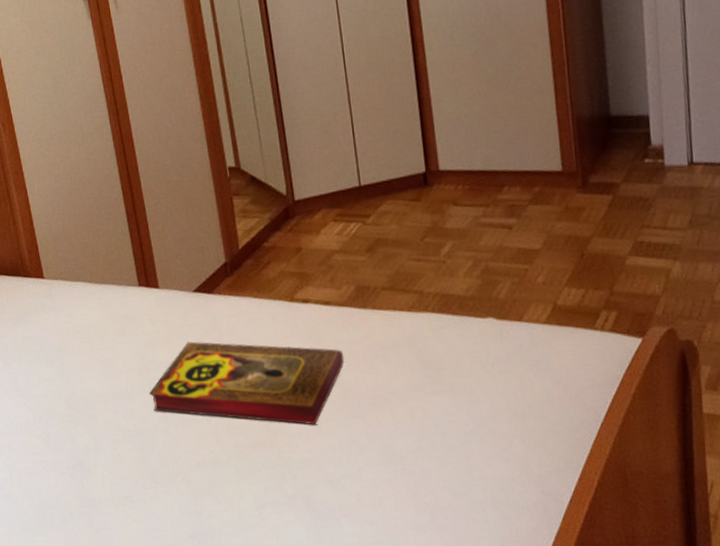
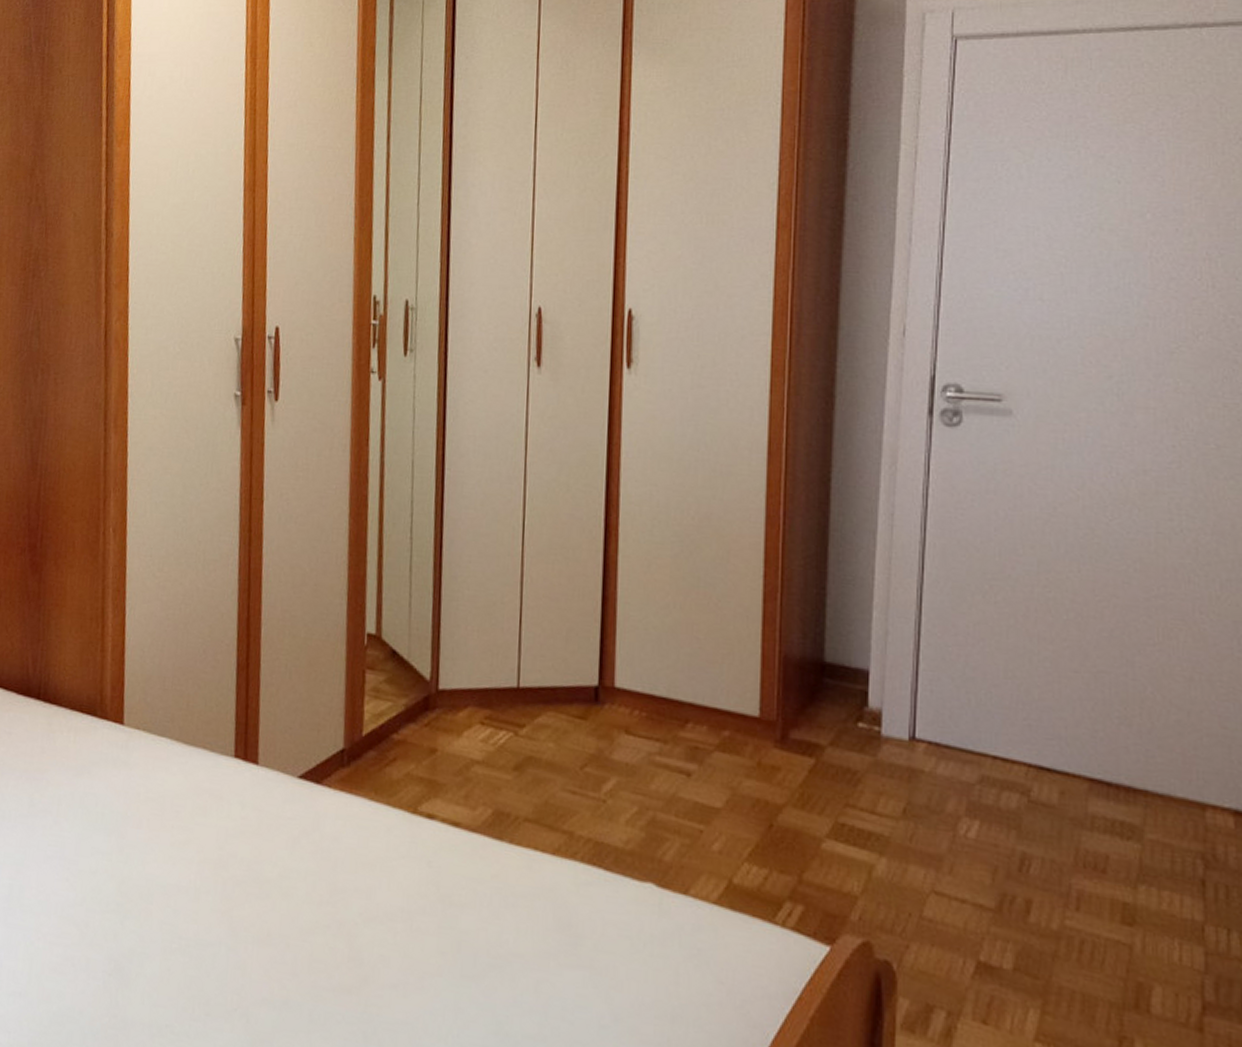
book: present [149,341,345,425] -> none [221,839,466,979]

